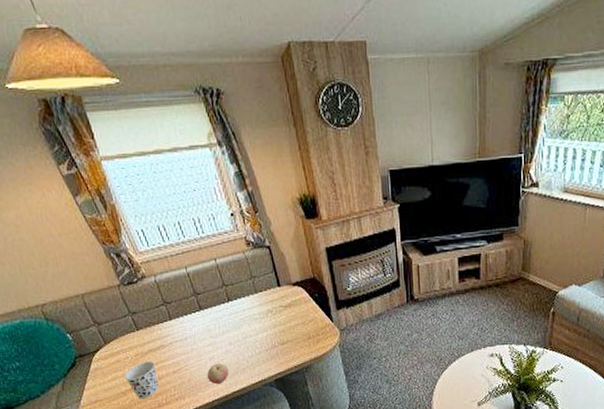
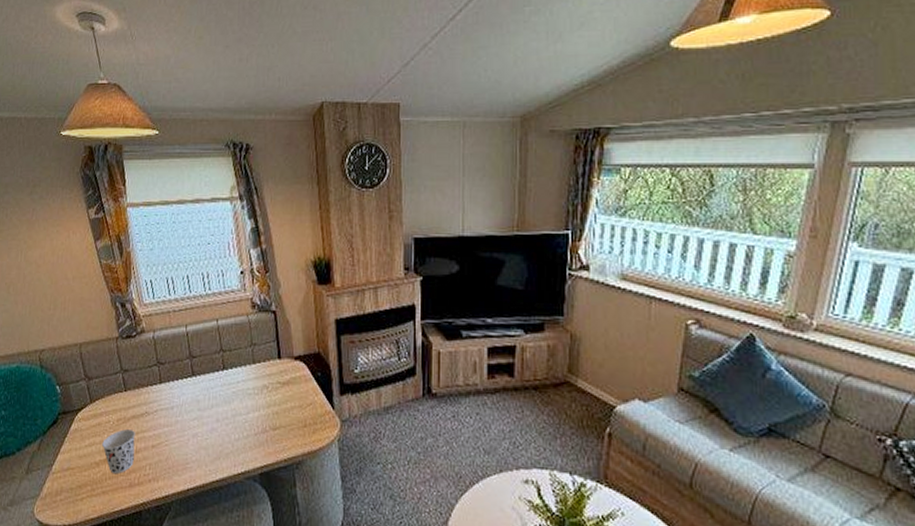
fruit: present [206,363,229,384] -> none [186,442,211,469]

